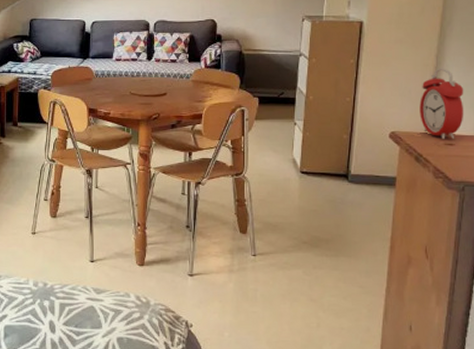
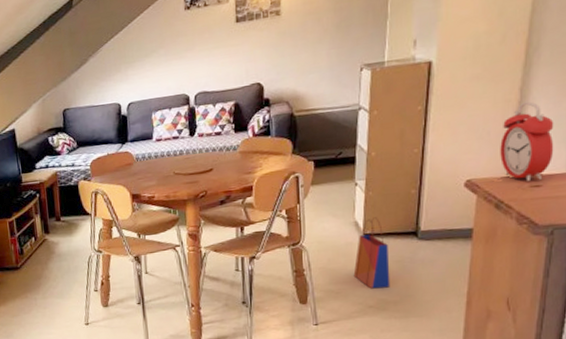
shopping bag: none [290,157,323,226] -> present [353,217,391,289]

